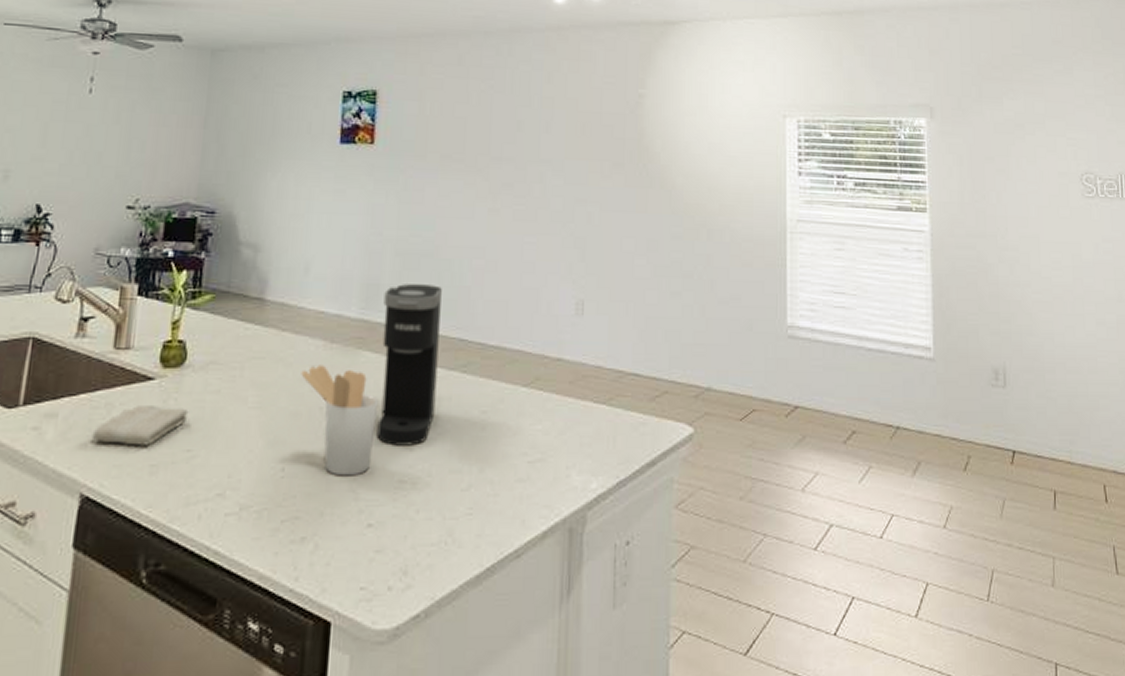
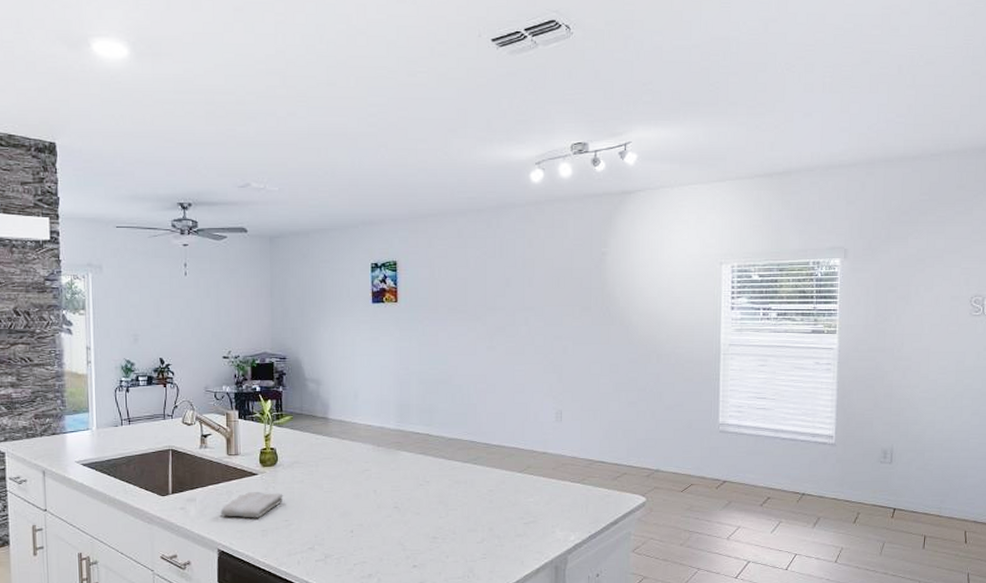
utensil holder: present [301,365,379,476] -> none [358,462,415,535]
coffee maker: present [376,284,442,446] -> none [413,403,455,515]

